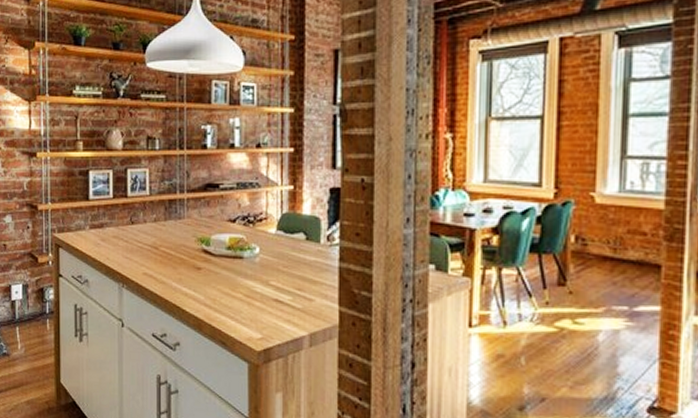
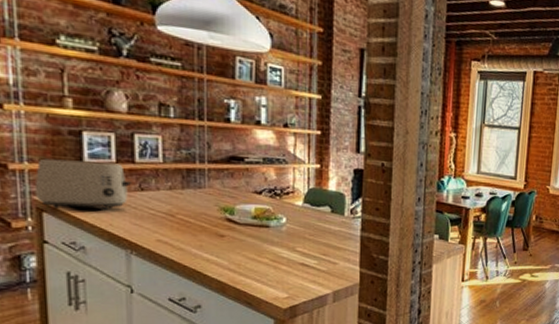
toaster: none [54,198,125,245] -> present [34,158,132,211]

